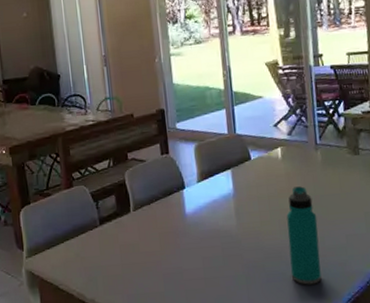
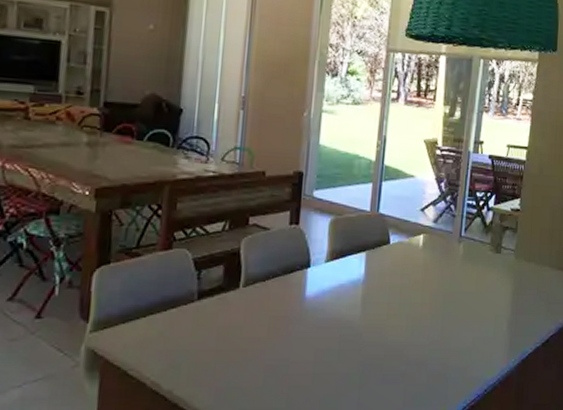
water bottle: present [286,186,322,285] -> none [409,280,447,389]

